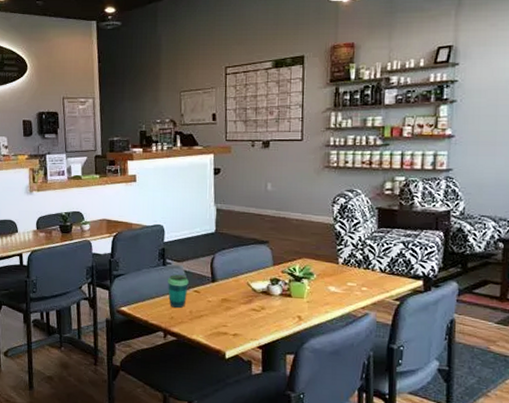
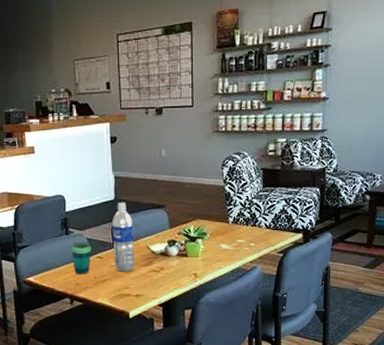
water bottle: none [211,235,234,309] -> present [112,201,135,271]

